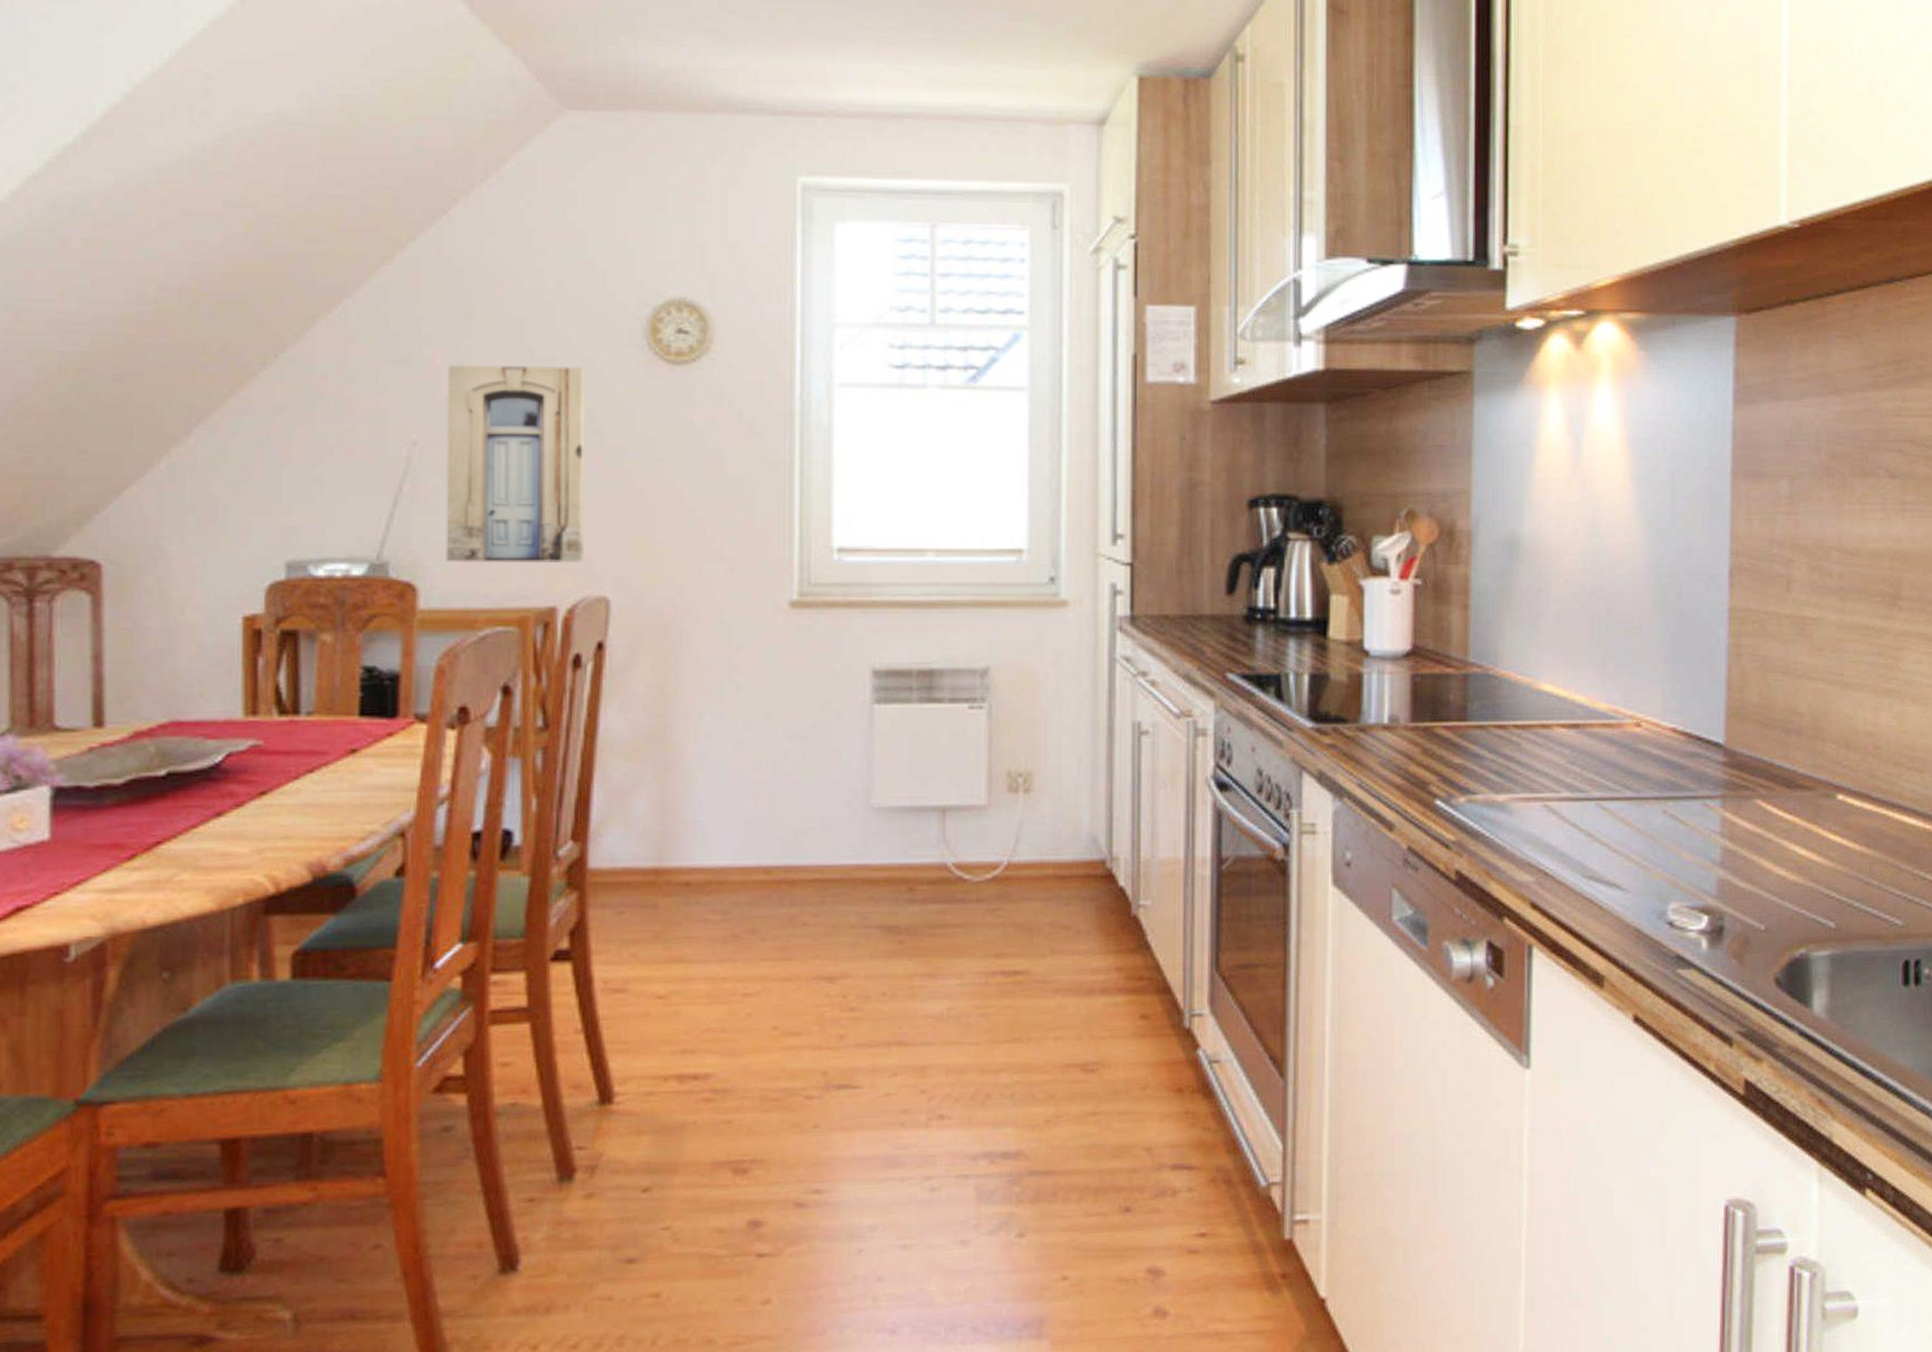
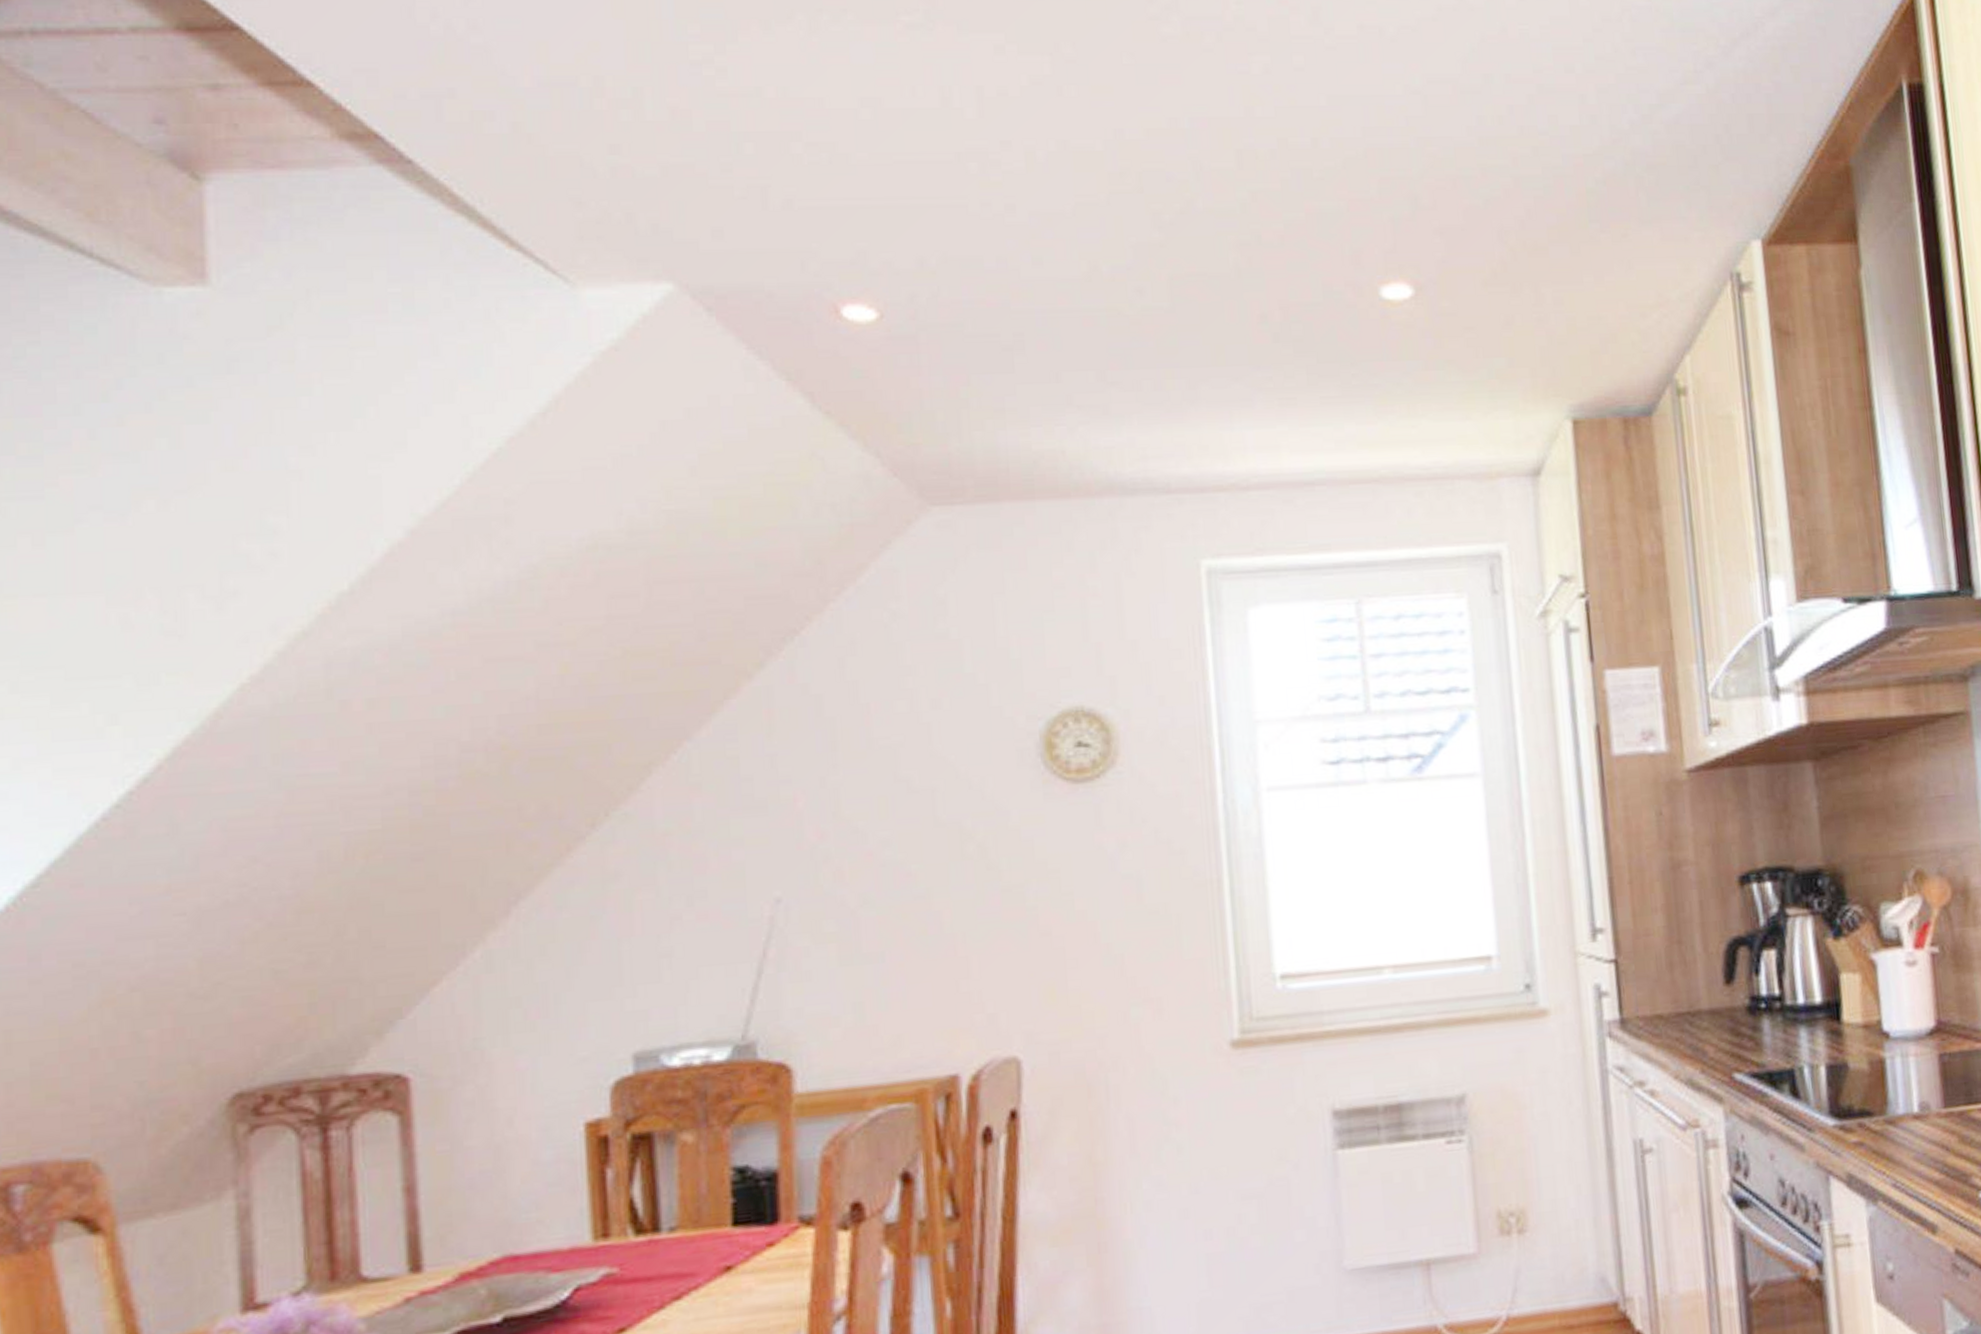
wall art: present [446,364,586,564] -> none [811,795,986,1035]

